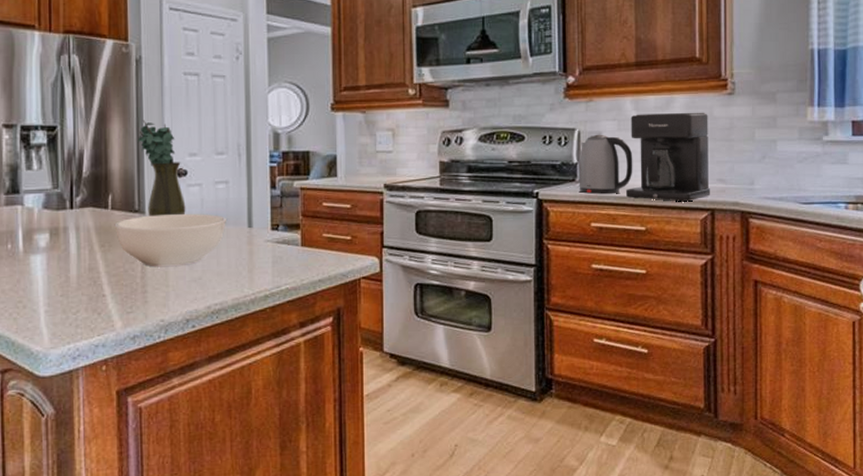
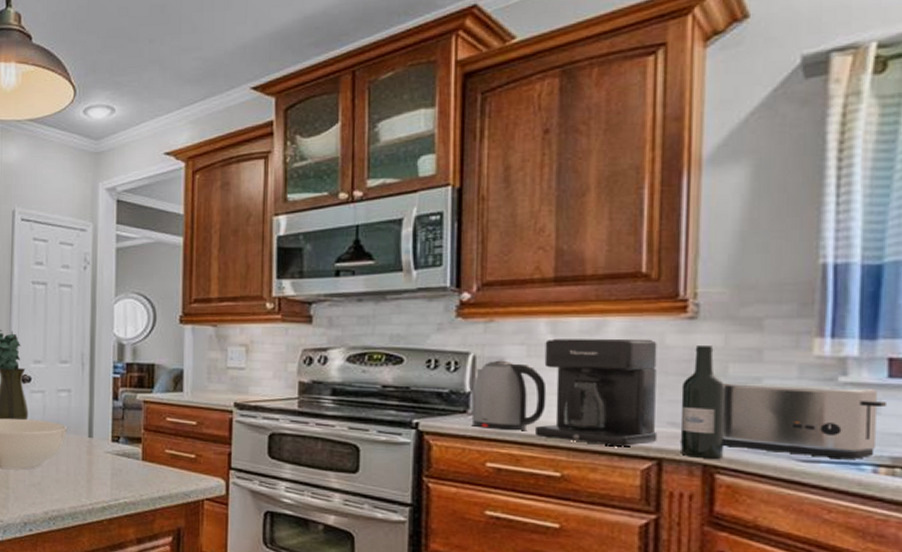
wine bottle: none [725,116,754,207] -> present [679,346,726,459]
toaster: none [752,143,852,201] -> present [723,382,888,460]

